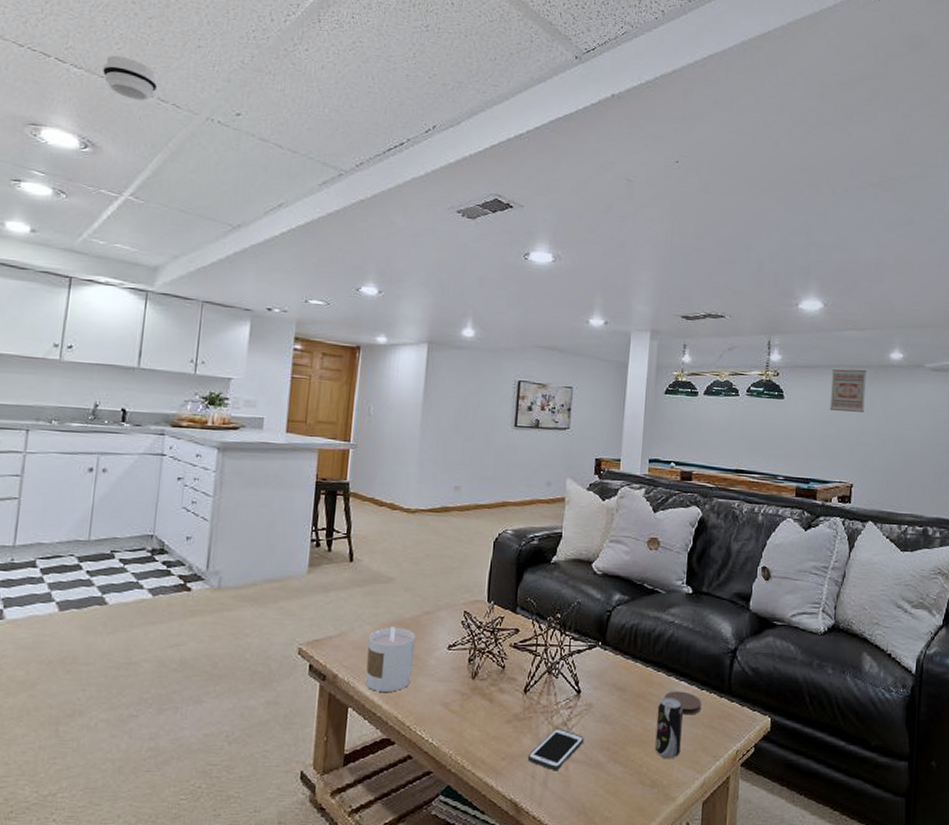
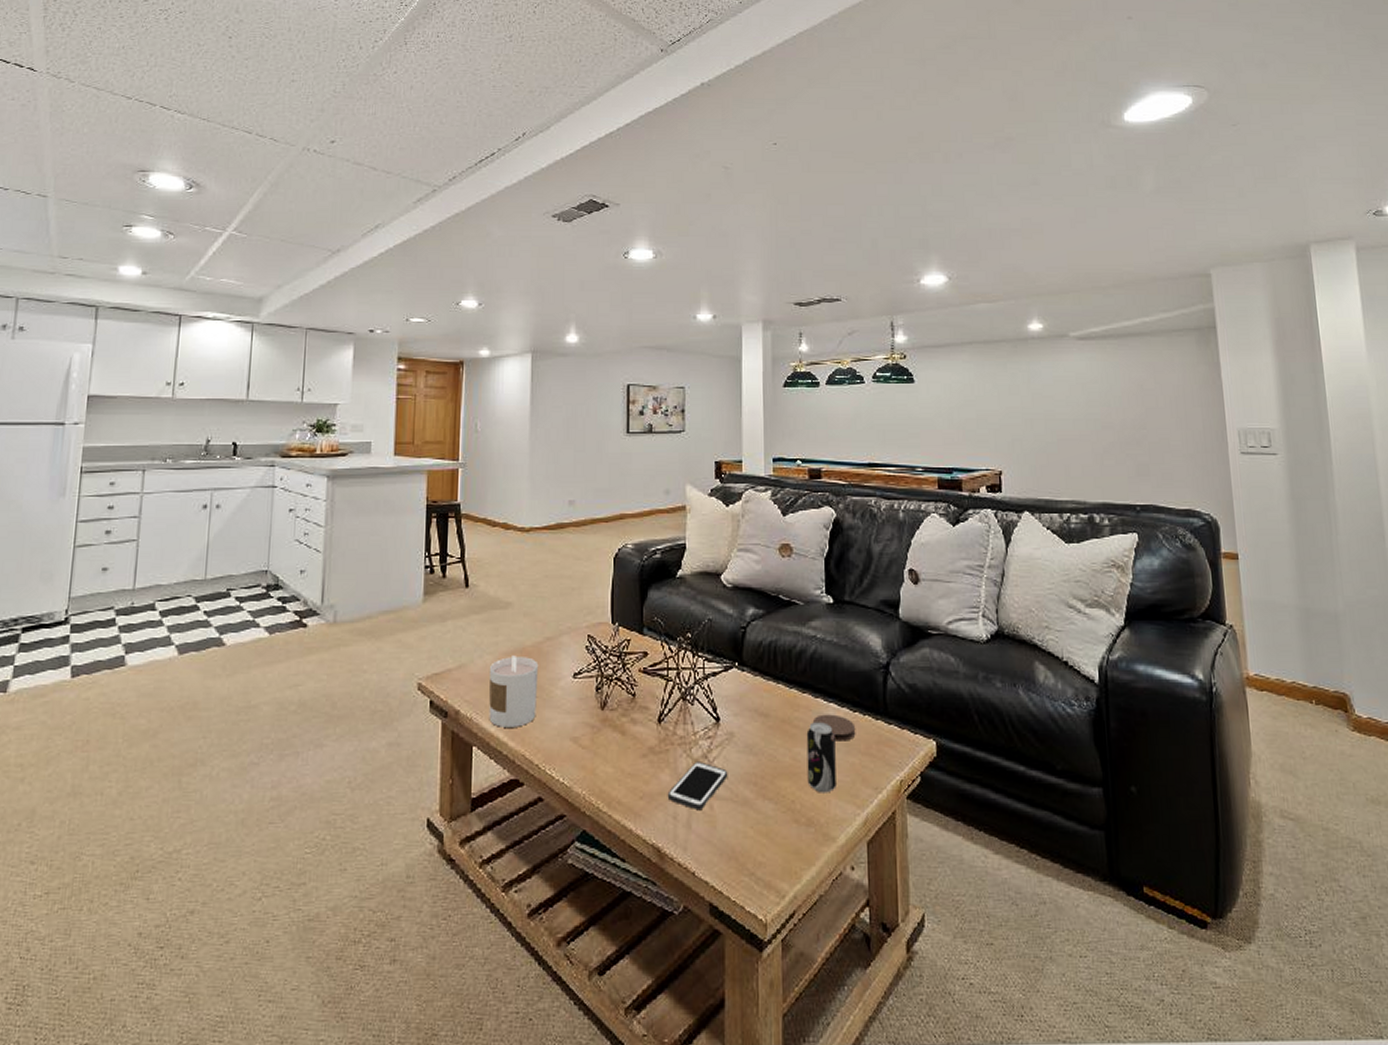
smoke detector: present [102,55,158,101] -> none [203,97,256,138]
wall art: present [829,369,866,412] -> none [964,344,1006,392]

